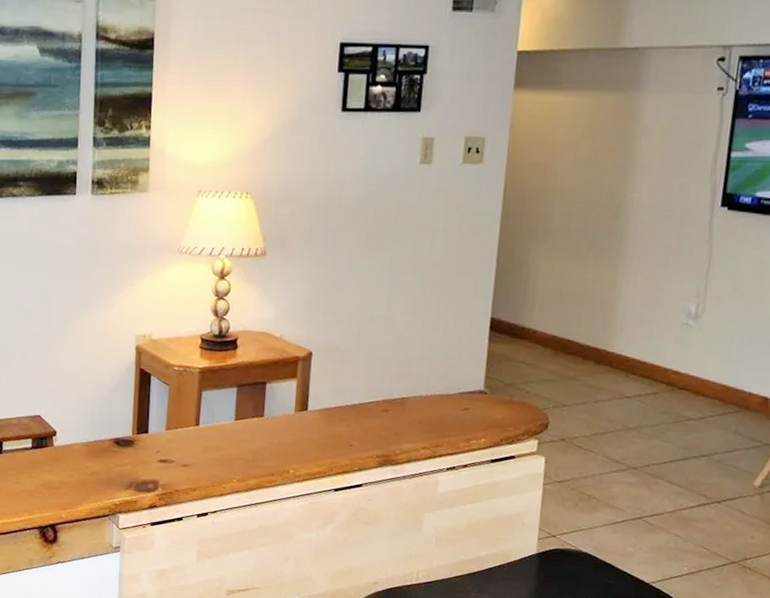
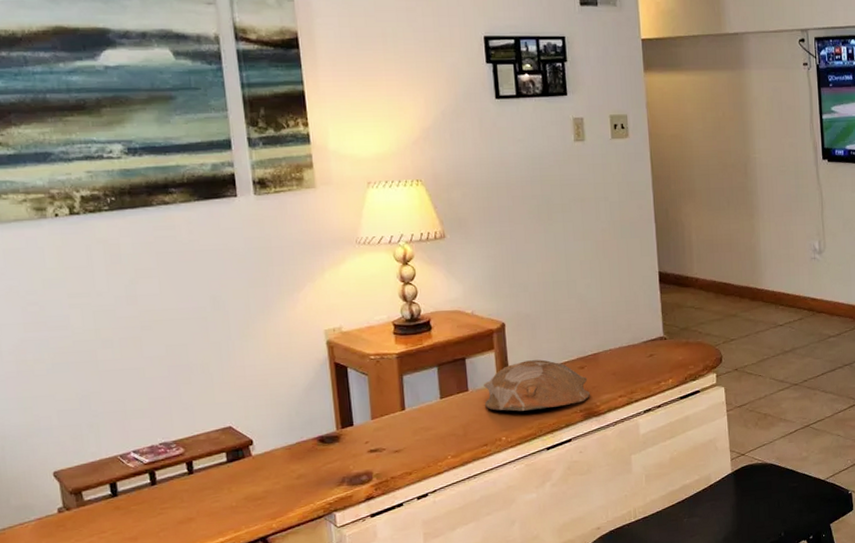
bowl: none [277,394,391,449] -> present [484,359,590,412]

